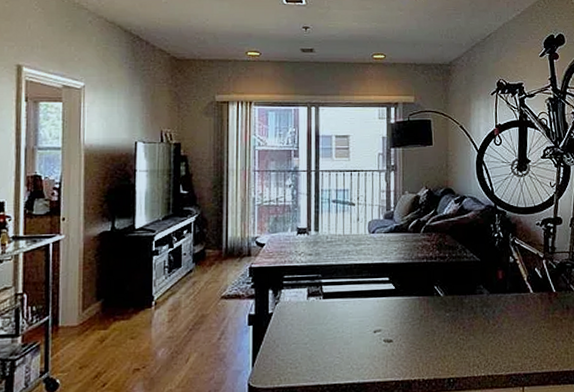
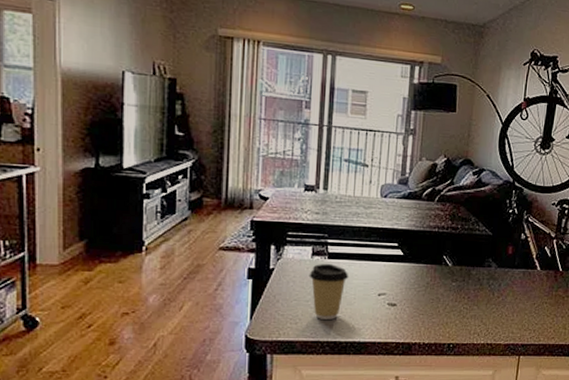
coffee cup: none [306,303,344,362] -> present [309,263,349,319]

